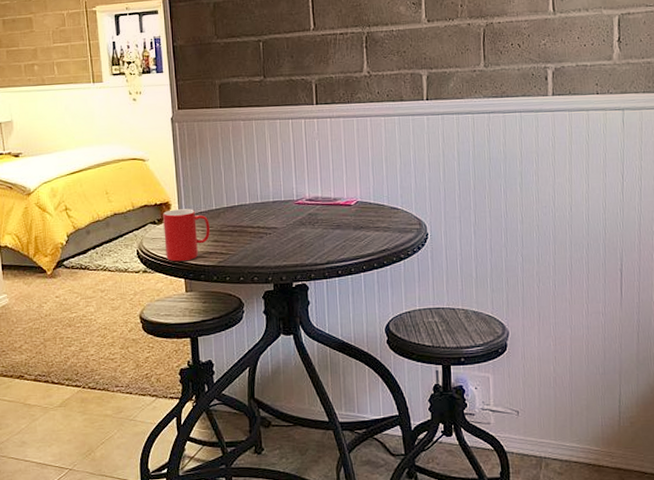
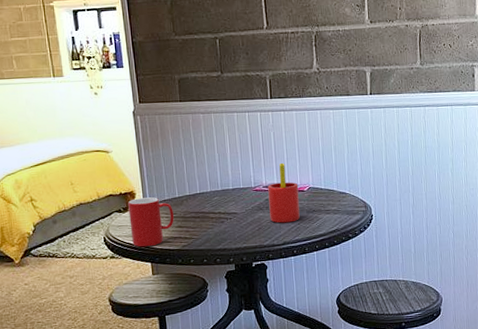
straw: none [311,174,346,240] -> present [268,162,300,223]

